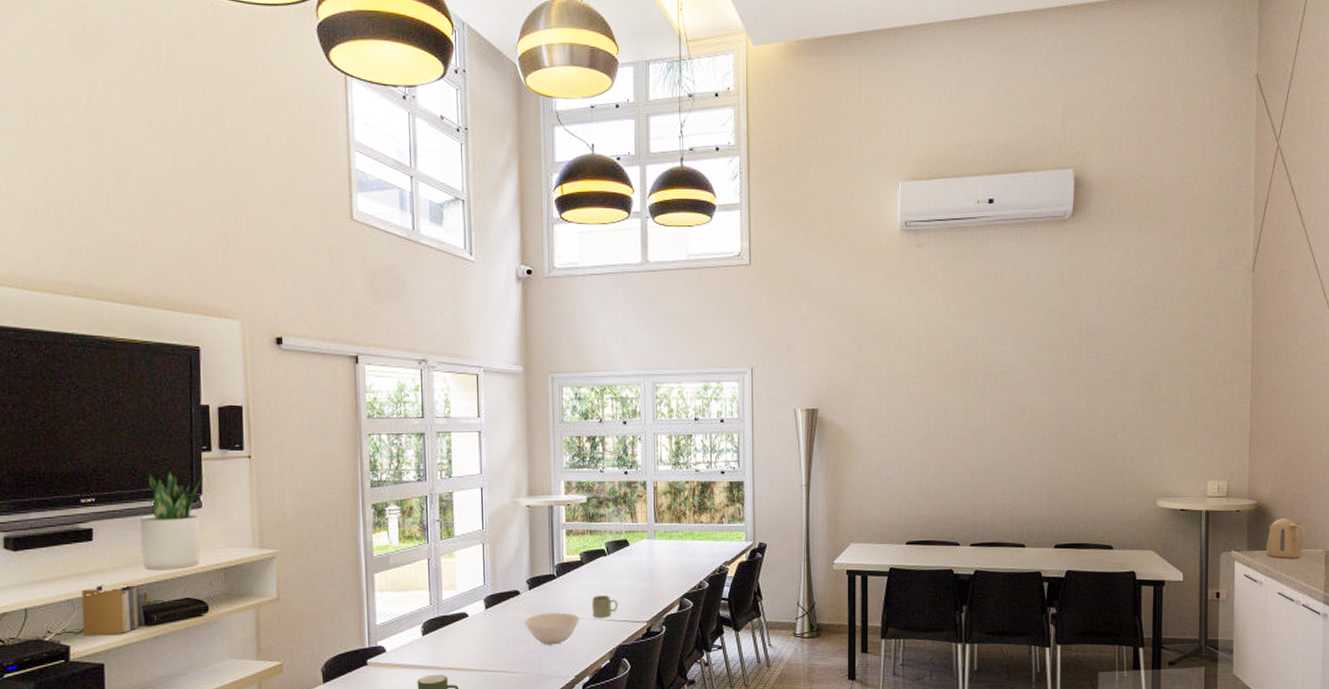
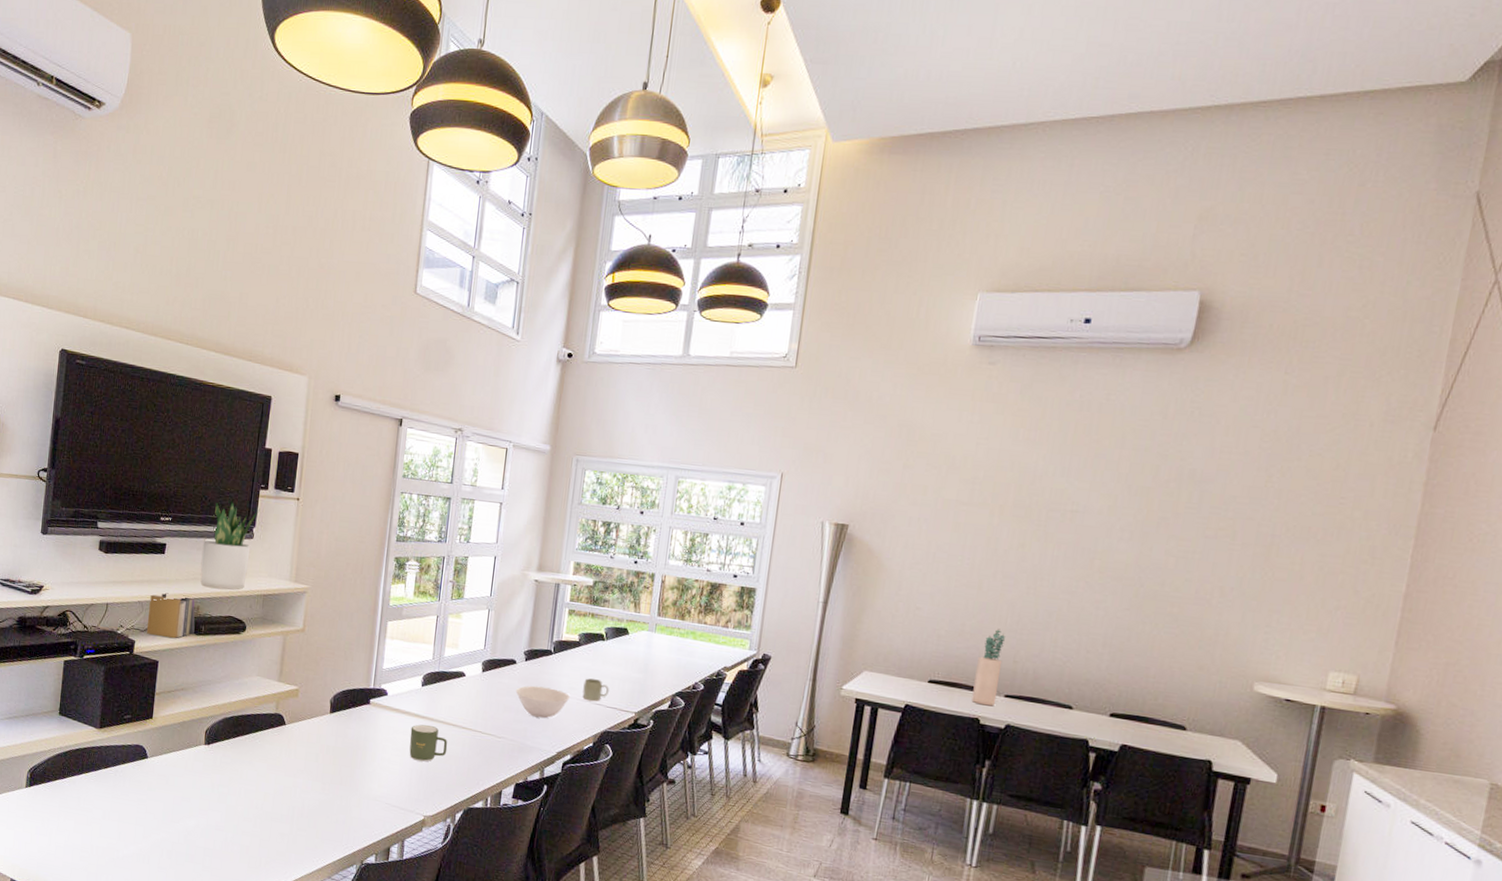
vase: none [944,485,964,557] -> present [971,628,1005,707]
kettle: present [1266,518,1305,560] -> none [1400,732,1464,786]

